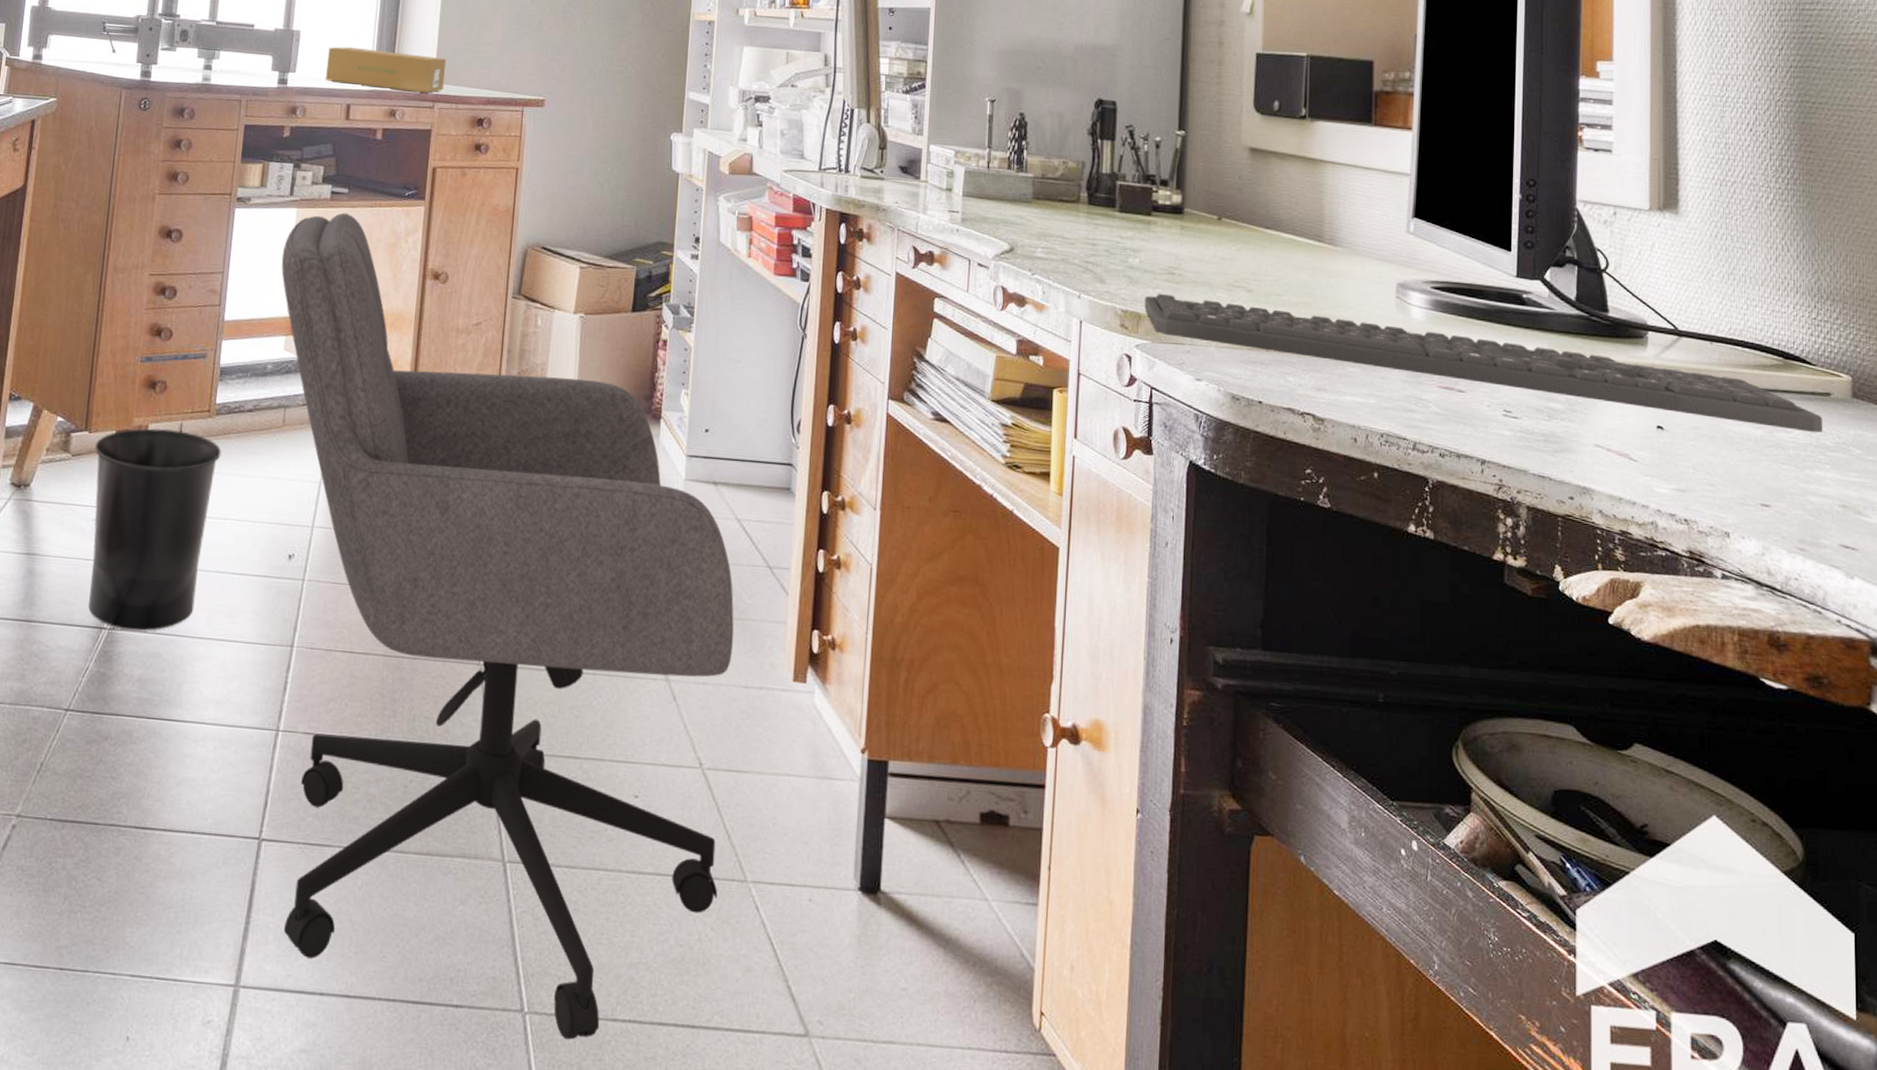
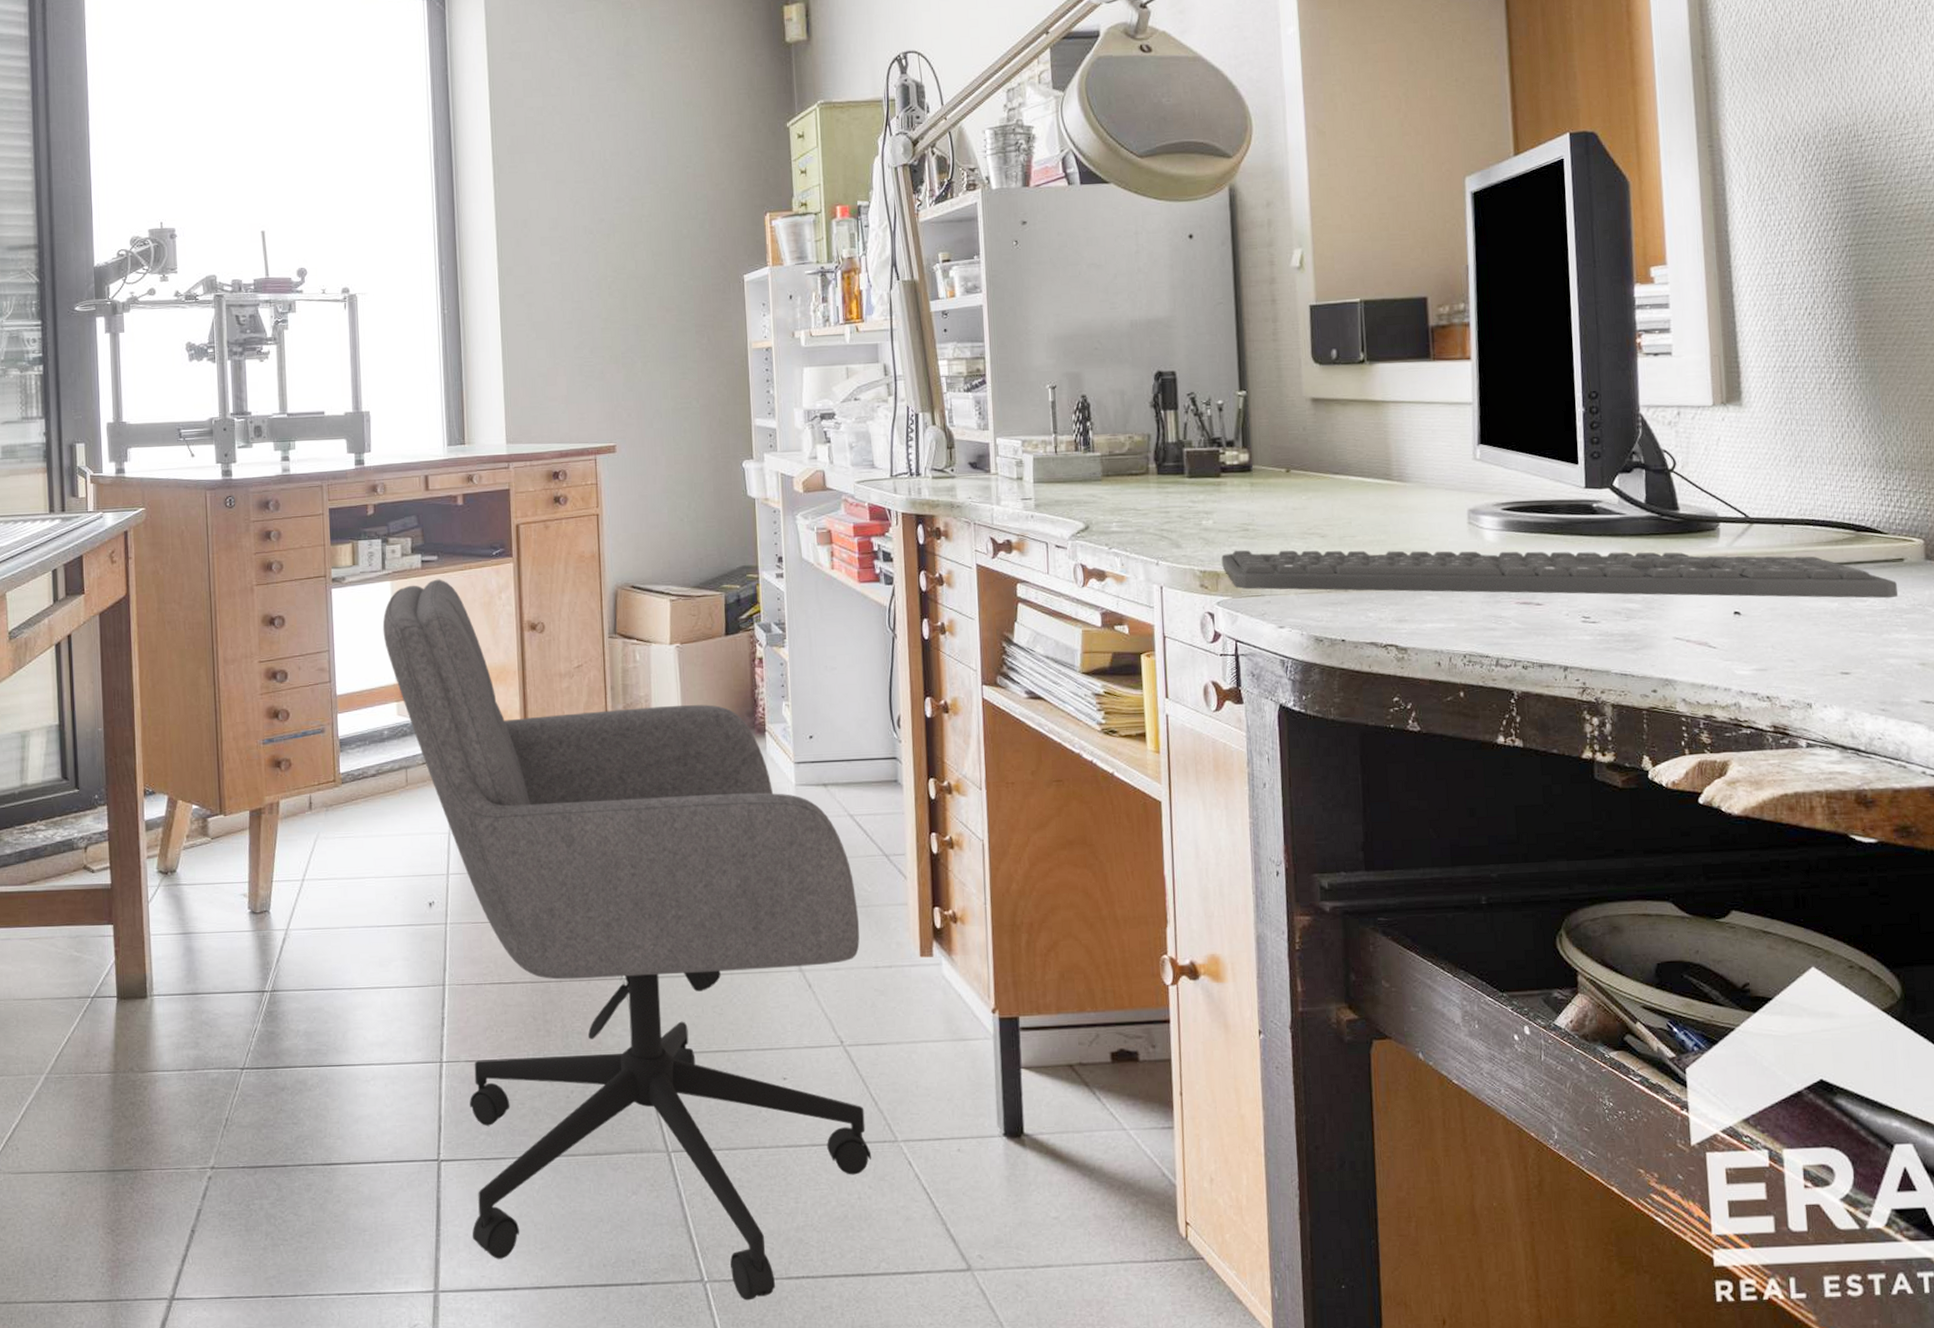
waste bin: present [88,428,222,631] -> none [231,803,352,990]
box: present [325,47,447,93] -> none [399,419,516,456]

